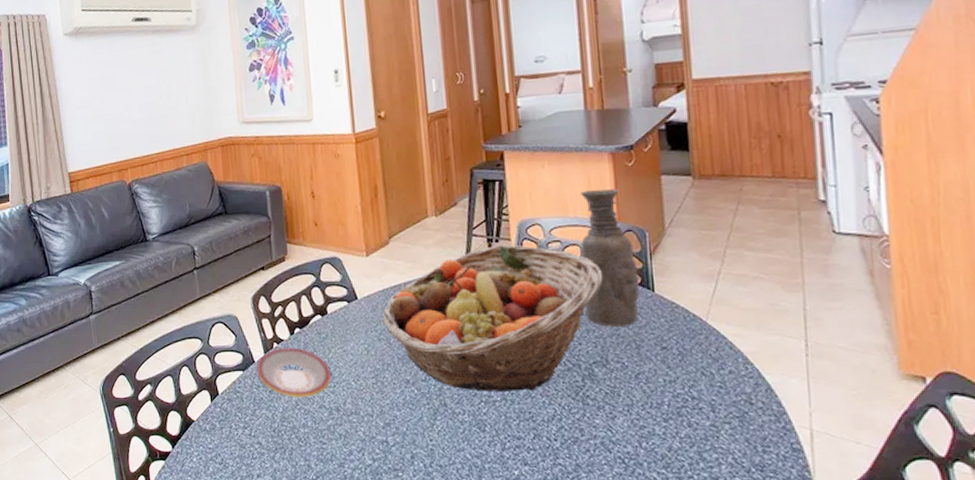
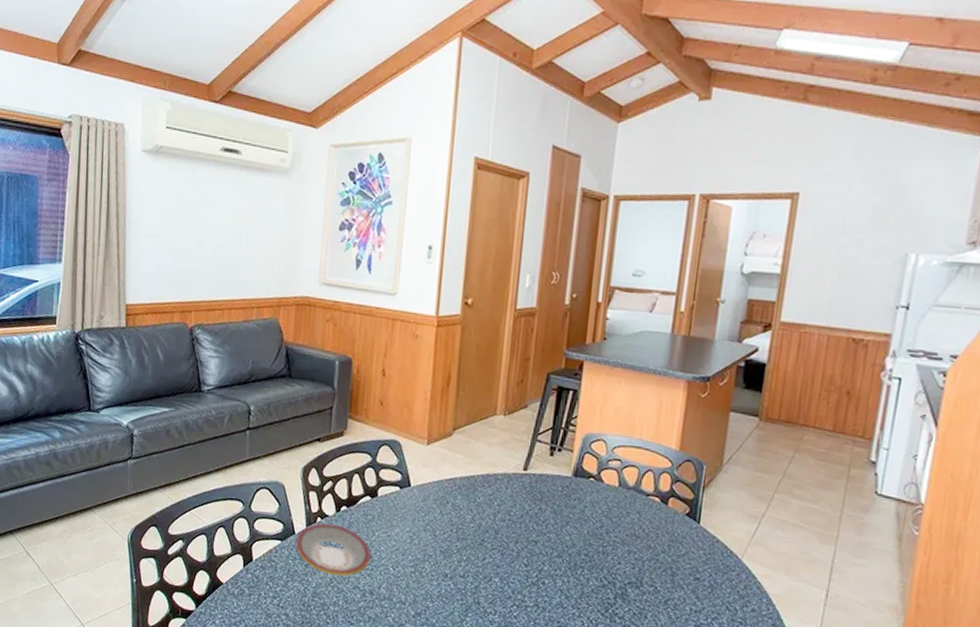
fruit basket: present [382,244,603,392] -> none [431,454,655,602]
vase: present [580,189,640,328] -> none [630,415,690,554]

